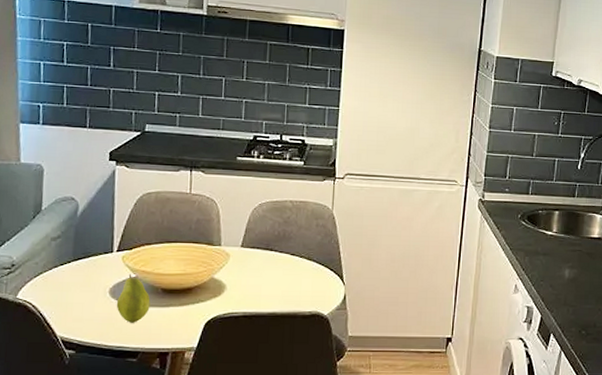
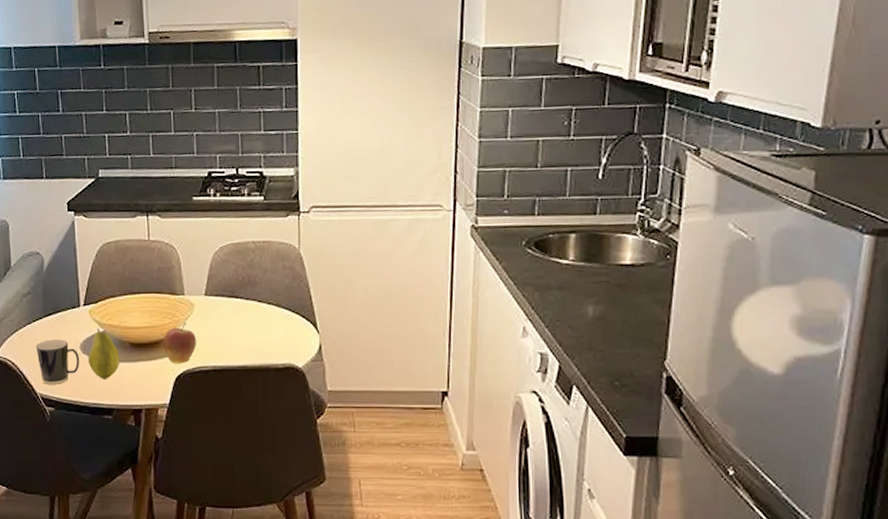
mug: none [60,283,108,328] -> present [36,339,80,384]
apple: none [196,271,230,310] -> present [163,322,197,364]

